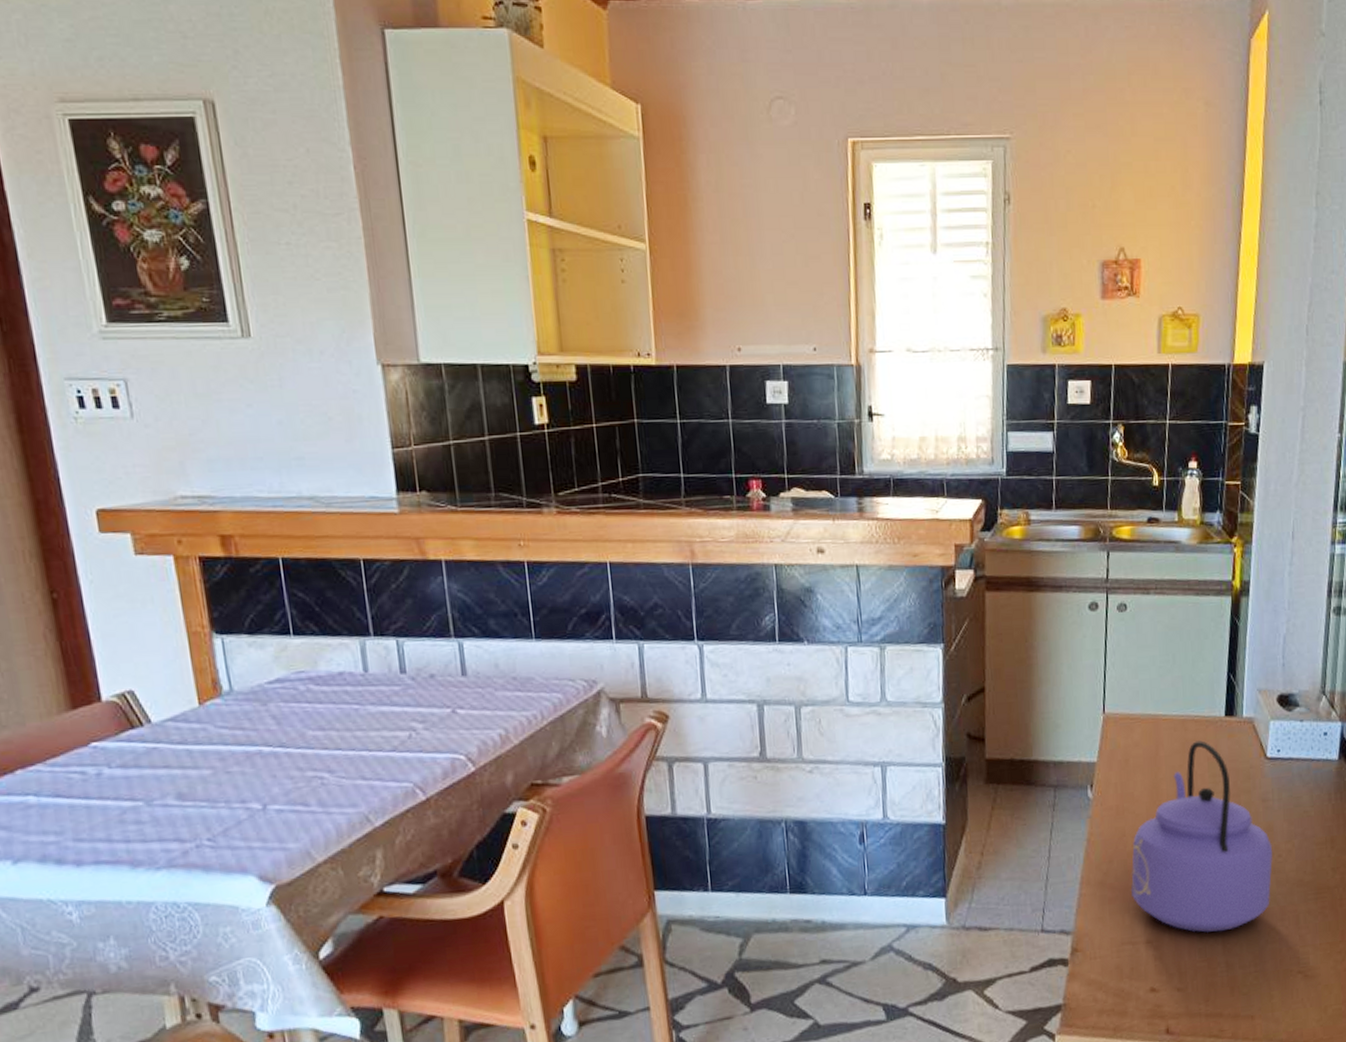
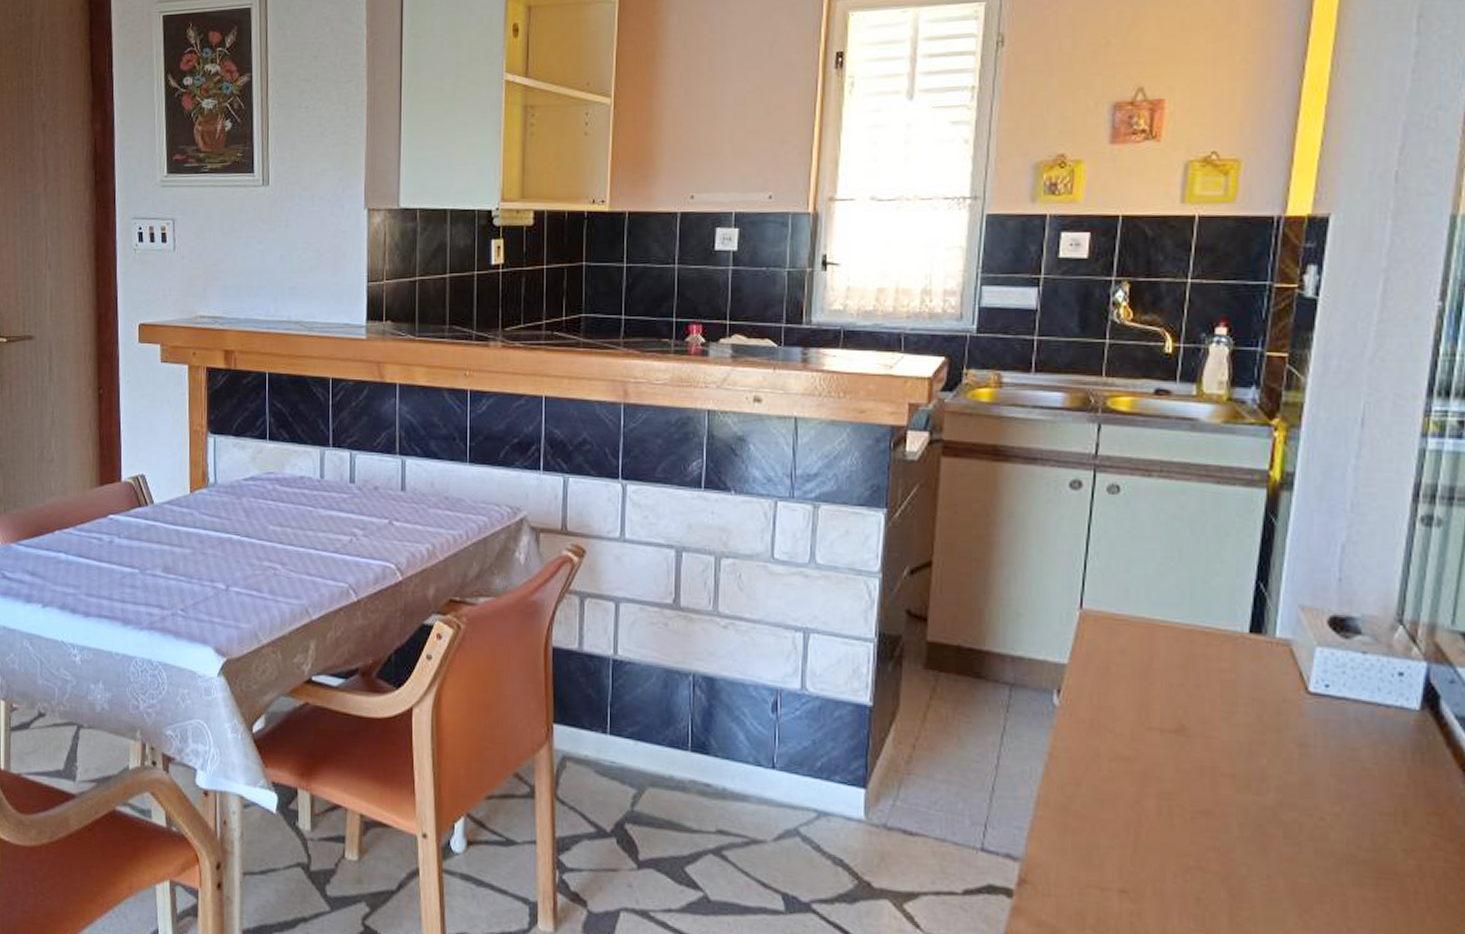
kettle: present [1130,740,1273,933] -> none [1102,657,1312,900]

